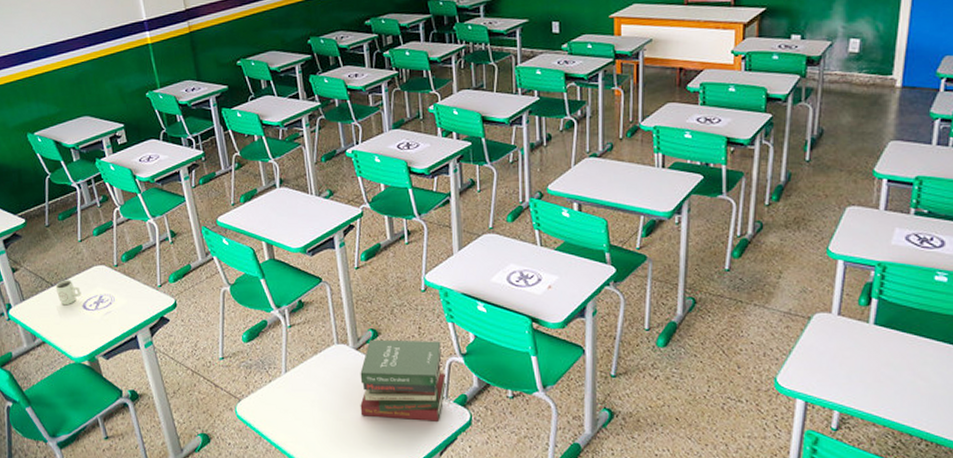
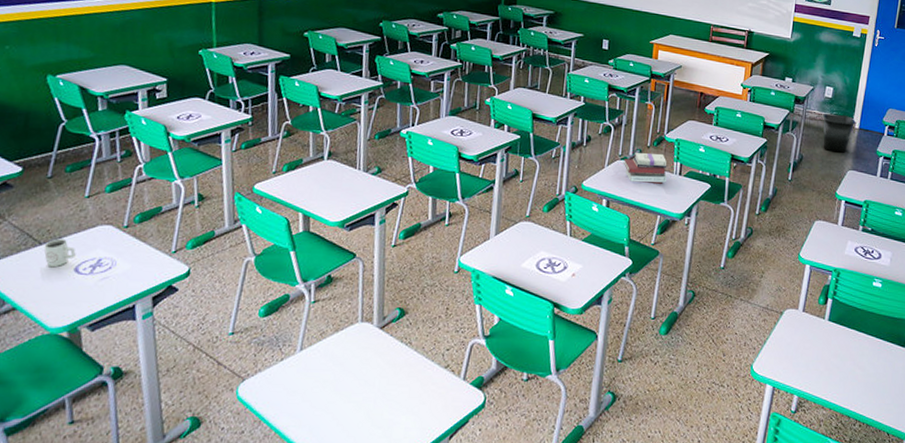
books: present [360,339,447,421] -> none [374,318,466,404]
books: none [592,145,648,181] -> present [623,153,668,184]
waste bin: none [846,71,896,121] -> present [822,113,856,153]

